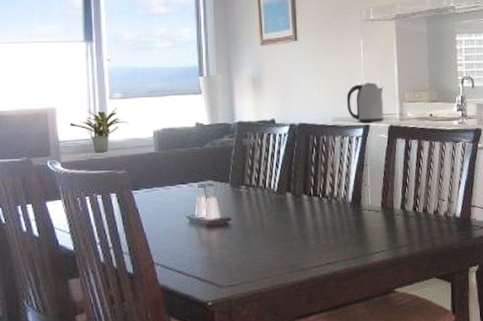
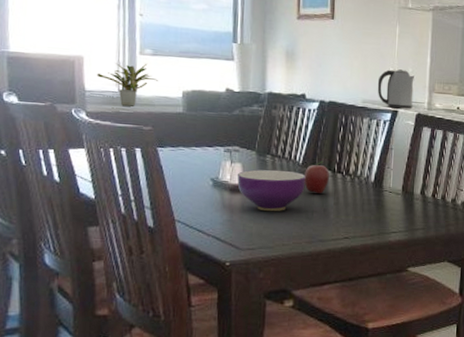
bowl: none [212,199,282,245] -> present [237,169,306,212]
fruit: none [280,185,307,220] -> present [304,161,330,194]

